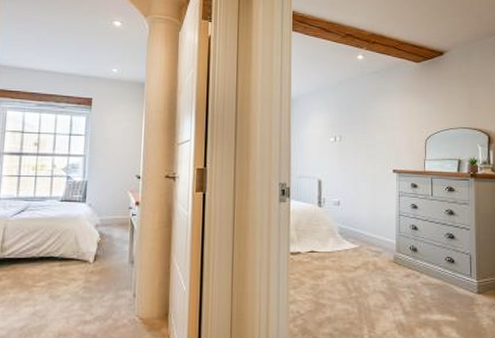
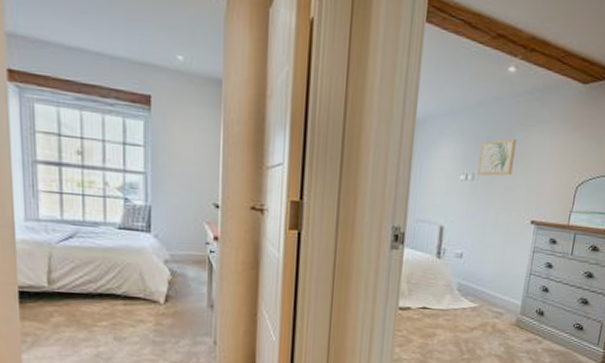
wall art: none [344,107,371,137] -> present [478,139,517,176]

